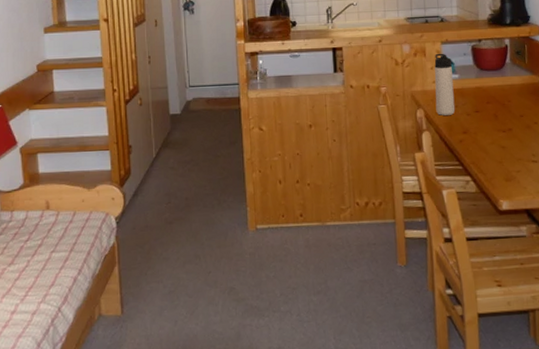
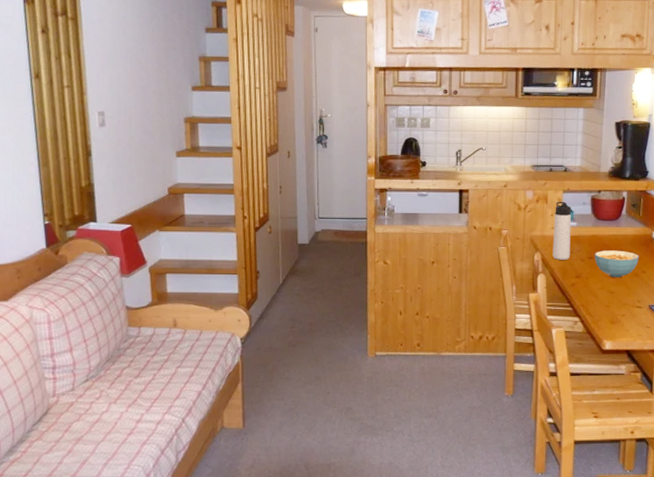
cereal bowl: none [480,101,529,131] -> present [594,250,639,278]

